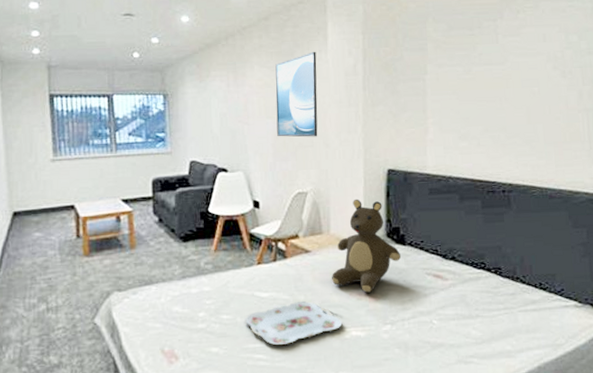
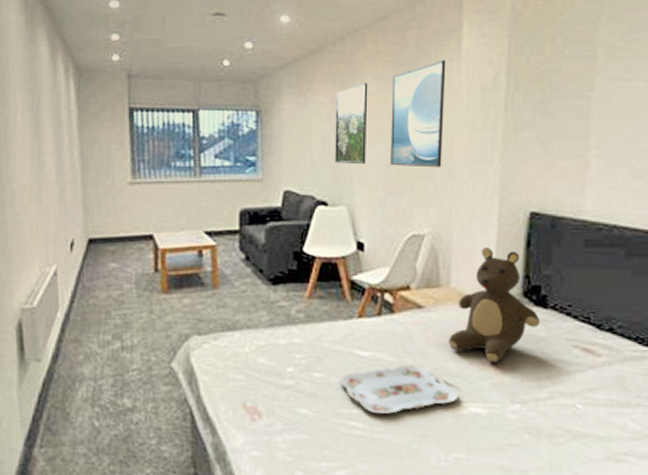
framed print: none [230,70,257,137] -> present [335,83,368,165]

